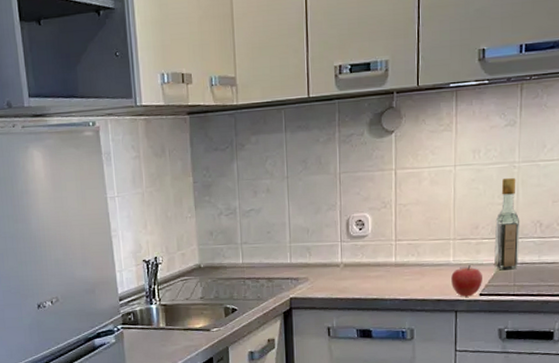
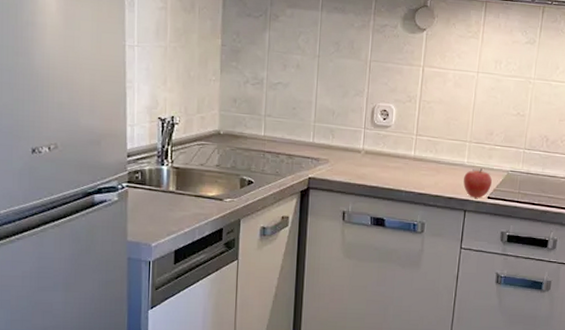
bottle: present [494,177,520,271] -> none [503,91,530,178]

